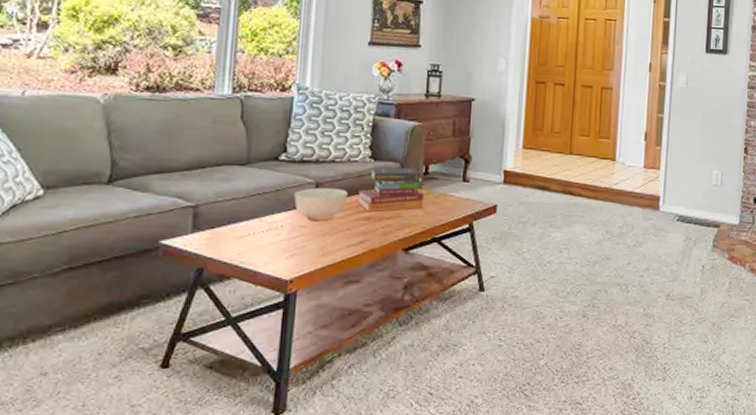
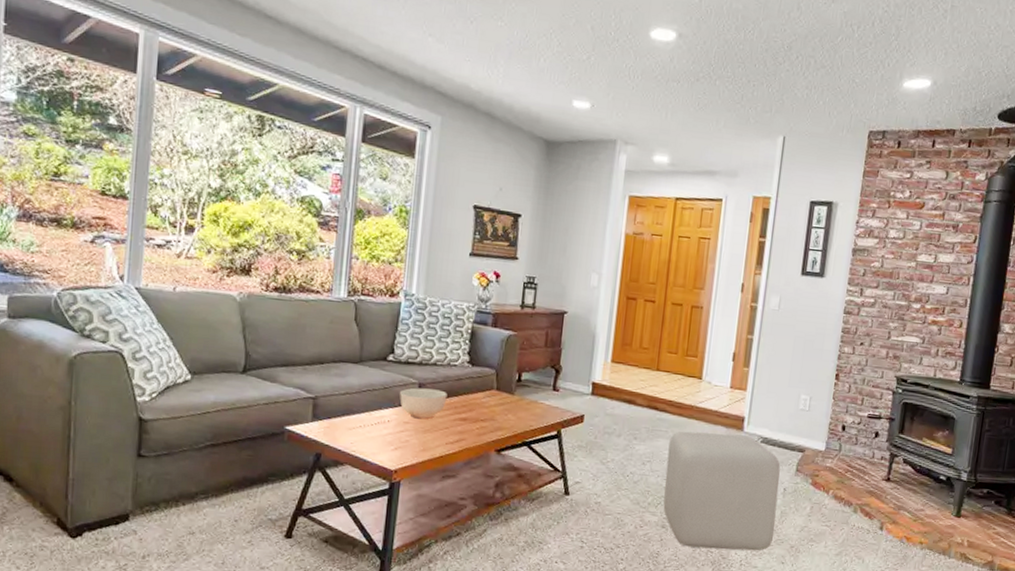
books: present [358,167,425,213] -> none [456,372,517,414]
pouf: none [583,214,698,335] -> present [663,431,780,551]

